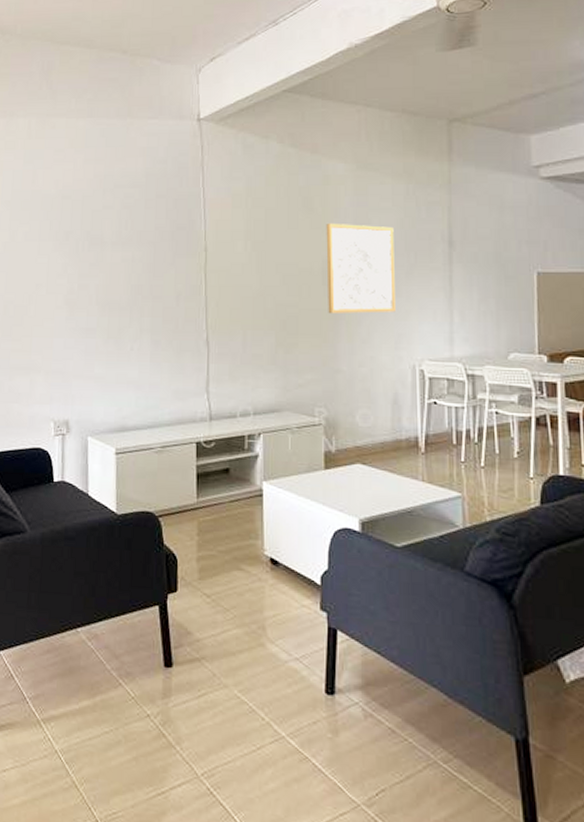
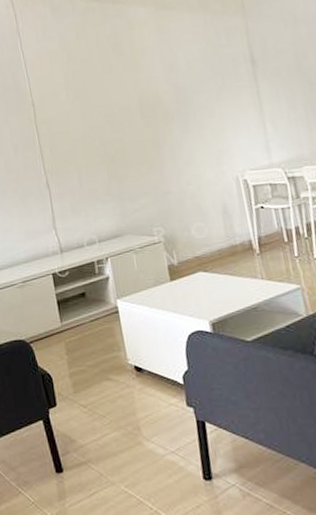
wall art: present [326,223,395,313] -> none [136,56,212,142]

